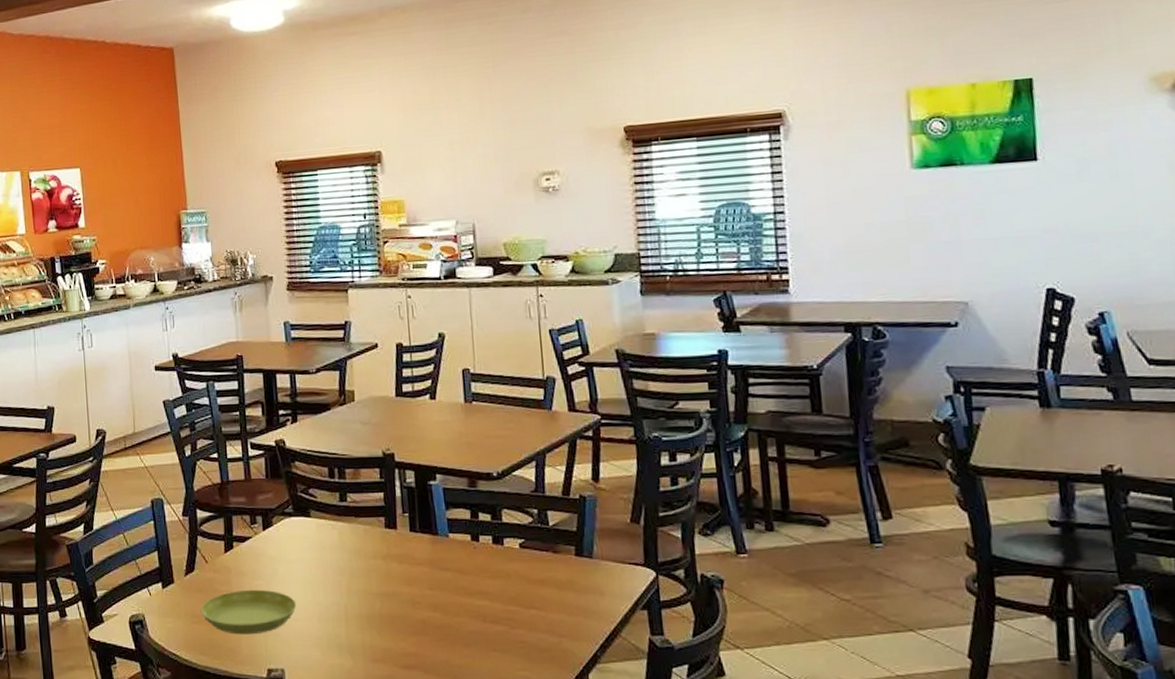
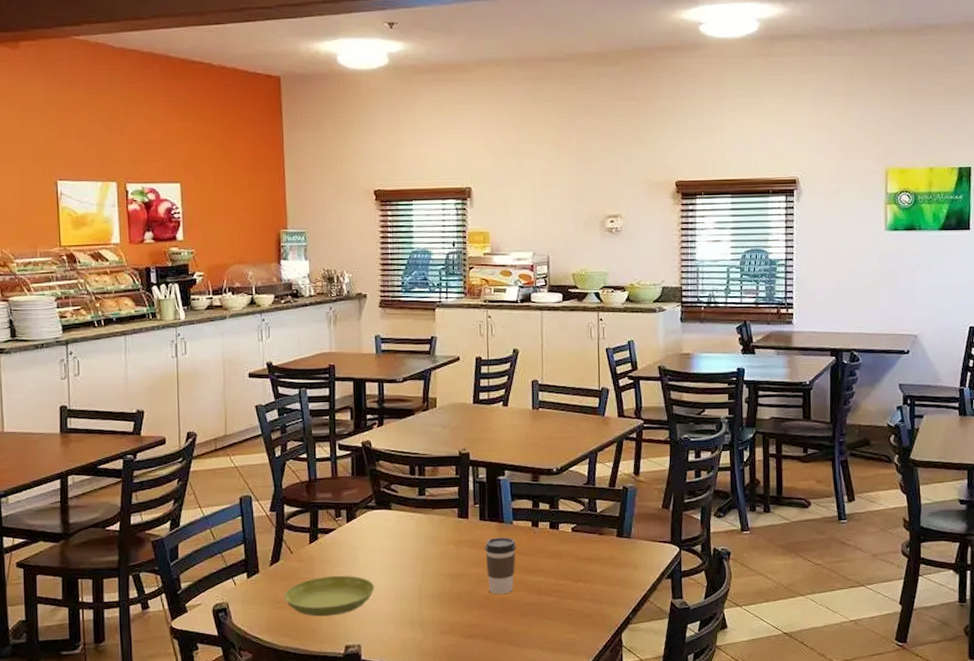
coffee cup: none [418,552,455,620] -> present [485,537,517,595]

